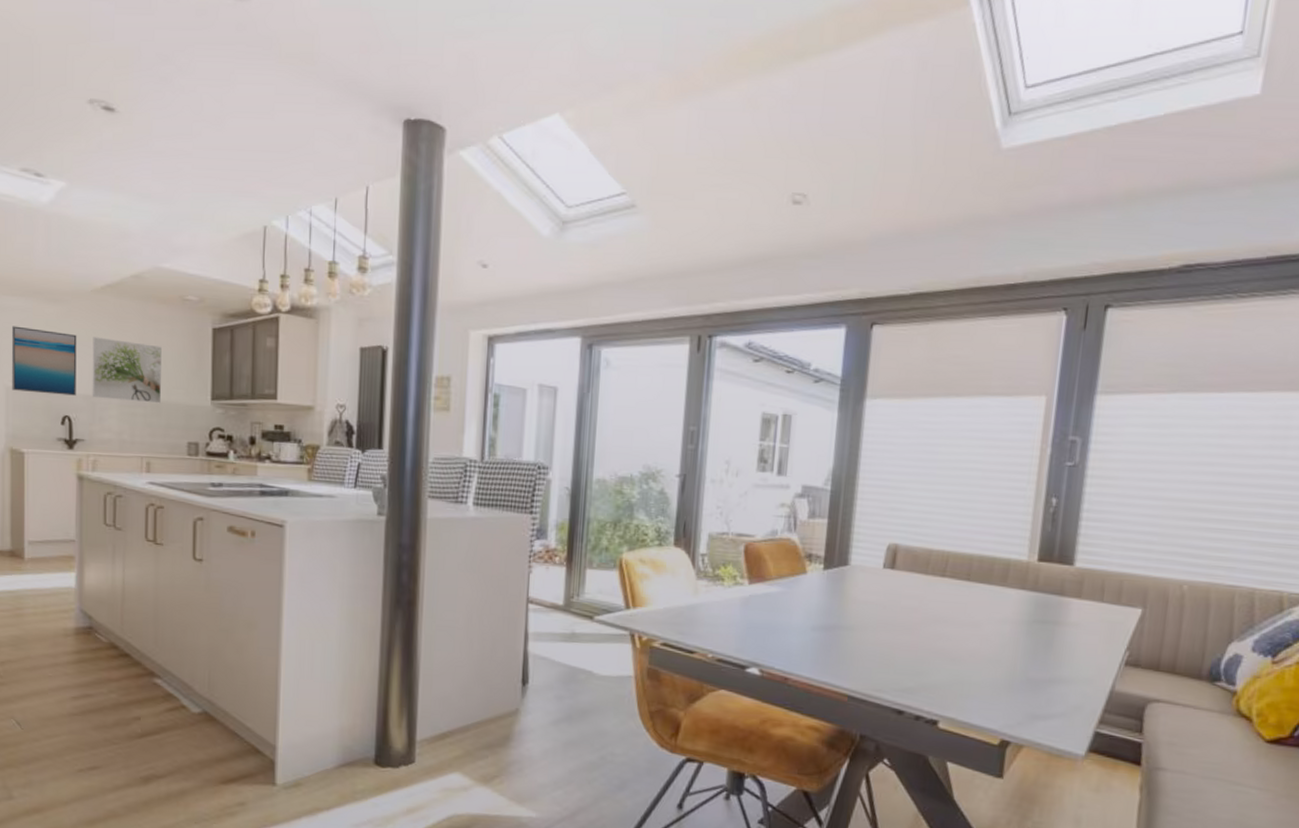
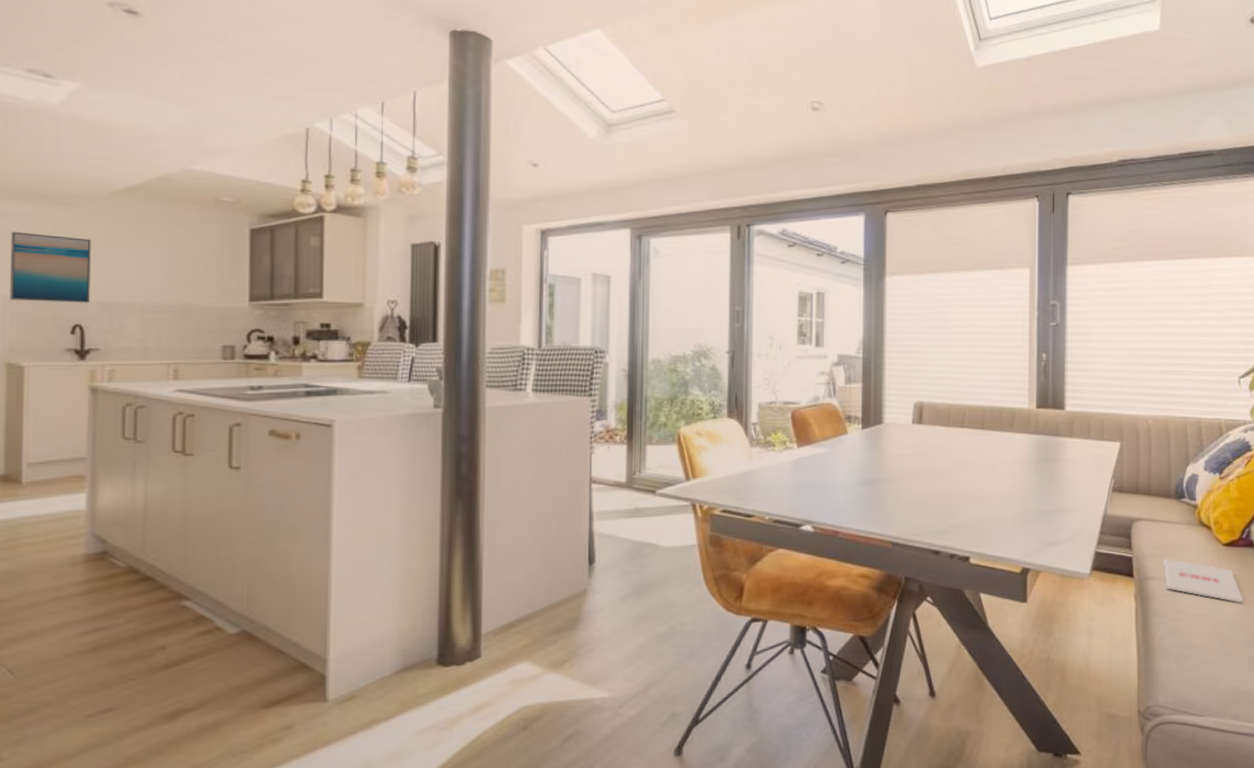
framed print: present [92,337,162,404] -> none [109,241,193,307]
magazine: none [1181,749,1285,812] -> present [1163,558,1244,603]

